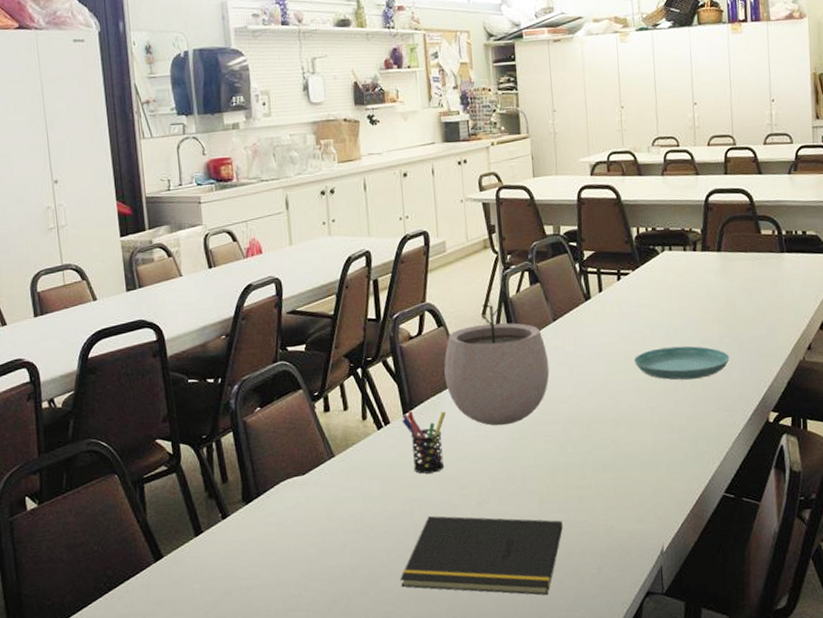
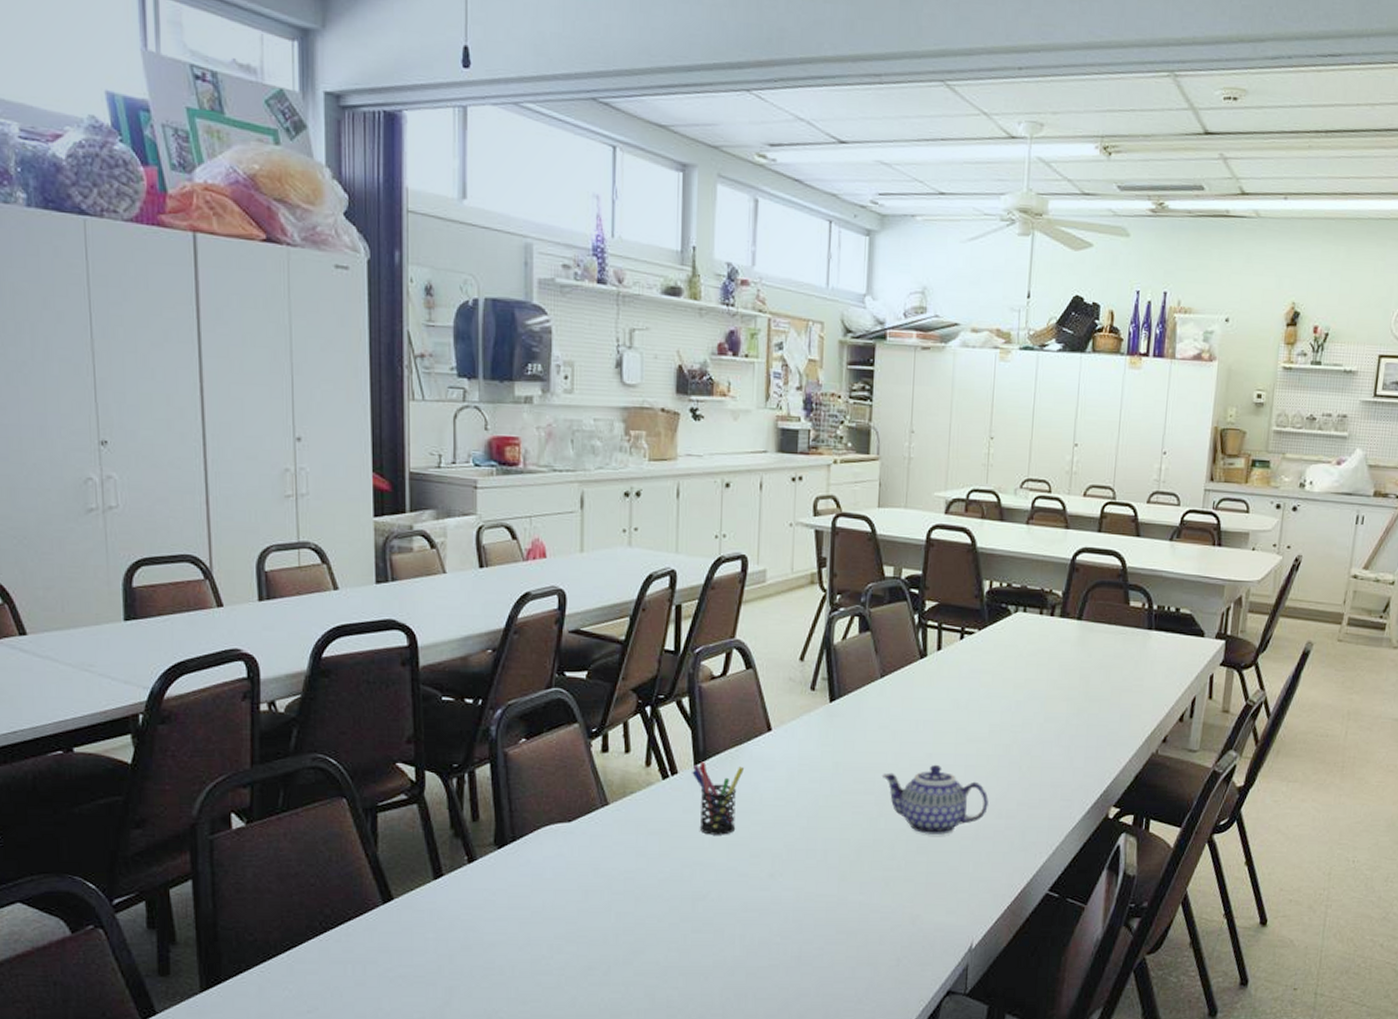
notepad: present [400,515,563,596] -> none [670,883,863,985]
plant pot: present [444,293,550,426] -> none [747,636,870,790]
teapot: none [564,391,661,454] -> present [881,764,989,836]
saucer: present [633,346,730,380] -> none [966,722,1075,761]

